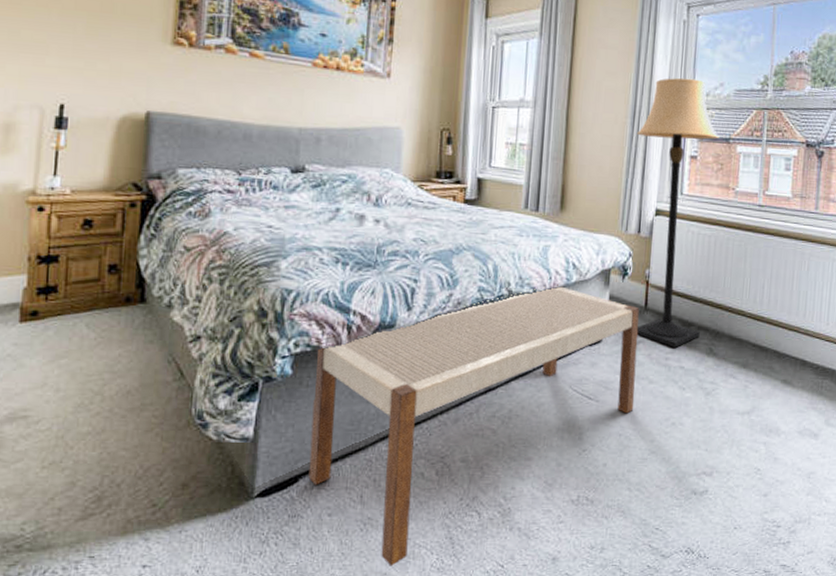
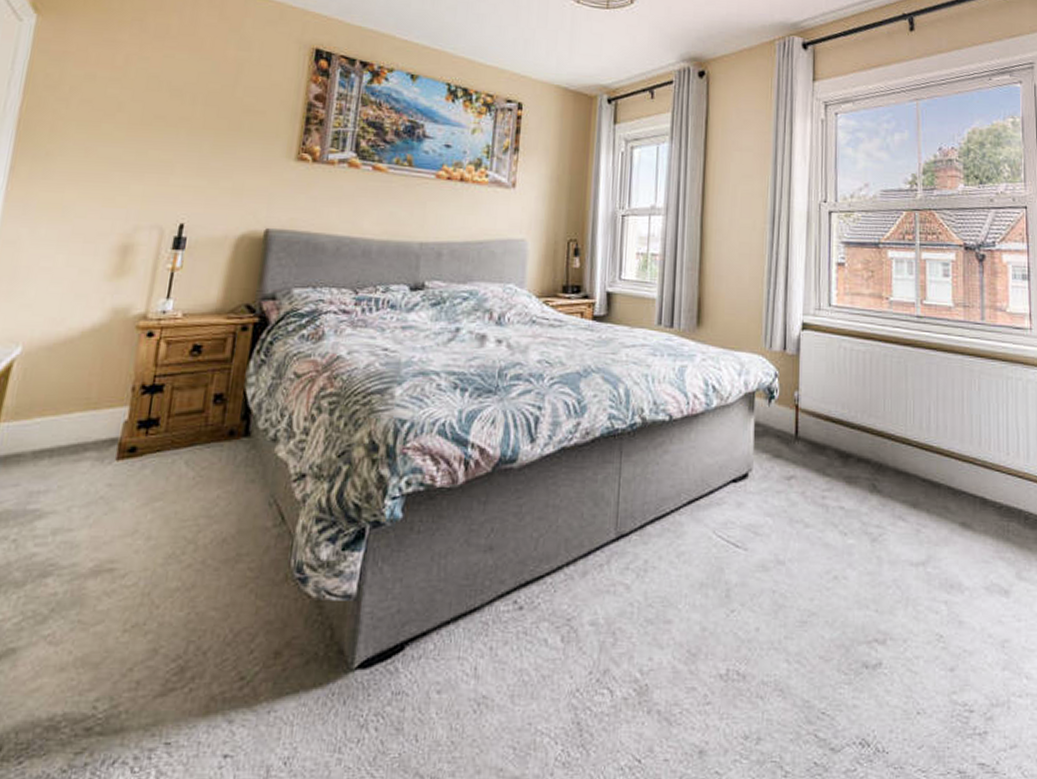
bench: present [308,285,639,566] -> none [416,410,790,760]
lamp: present [636,77,720,348] -> none [777,179,868,484]

